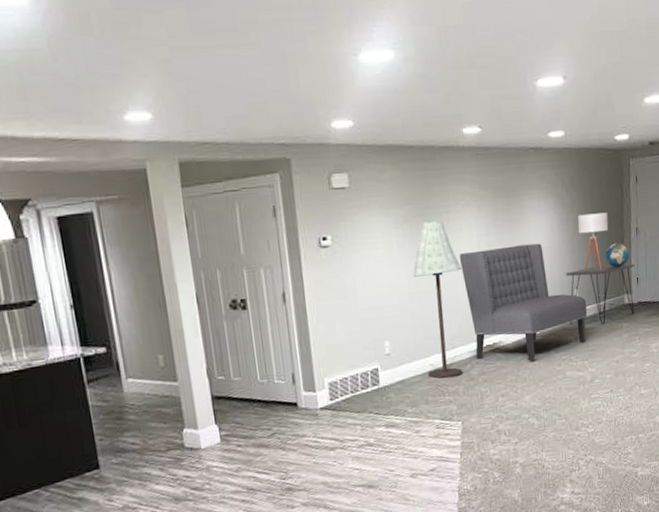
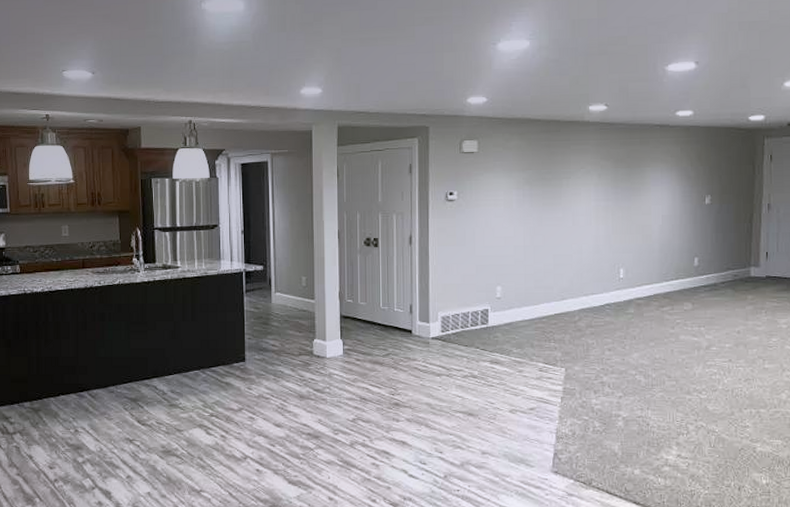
floor lamp: present [413,220,463,379] -> none [529,184,577,325]
sofa: present [459,243,587,361] -> none [576,211,708,320]
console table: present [565,264,635,324] -> none [685,237,765,294]
lamp: present [577,212,609,272] -> none [702,187,736,243]
globe: present [605,243,630,268] -> none [731,217,759,240]

